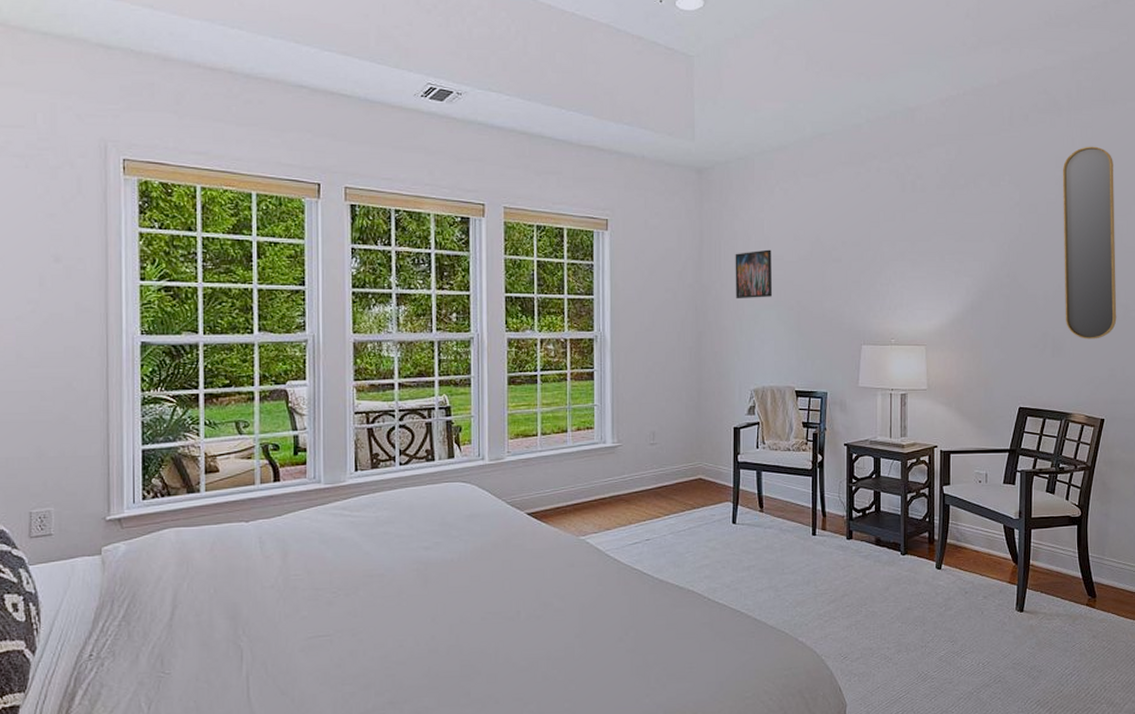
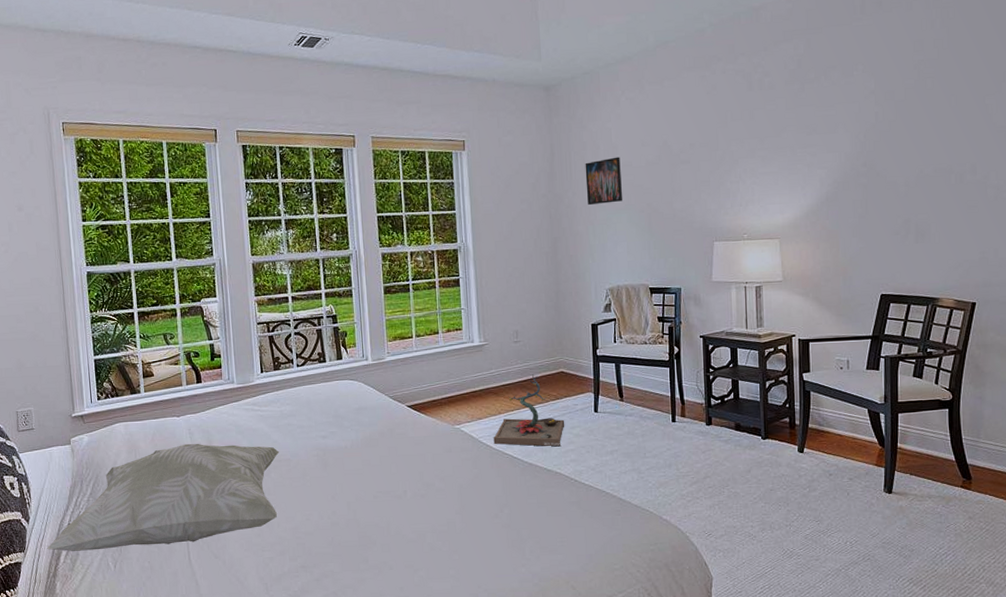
decorative pillow: none [58,554,372,690] -> present [47,443,280,551]
decorative plant: none [622,480,701,562] -> present [493,374,565,447]
home mirror: present [1062,146,1117,339] -> none [921,26,987,224]

